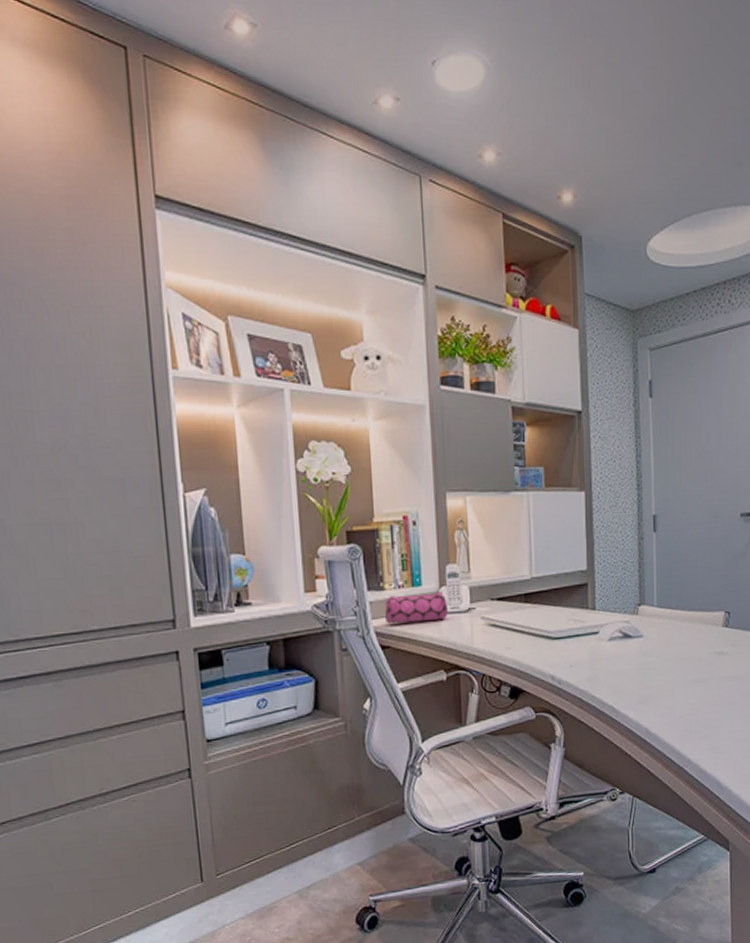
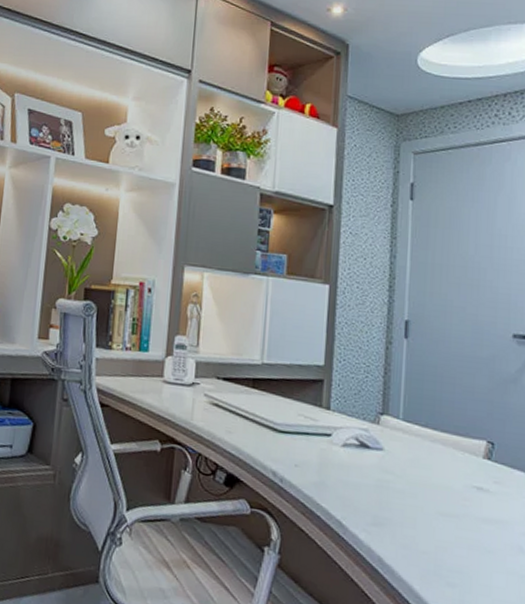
pencil case: present [385,590,448,624] -> none [109,356,172,389]

